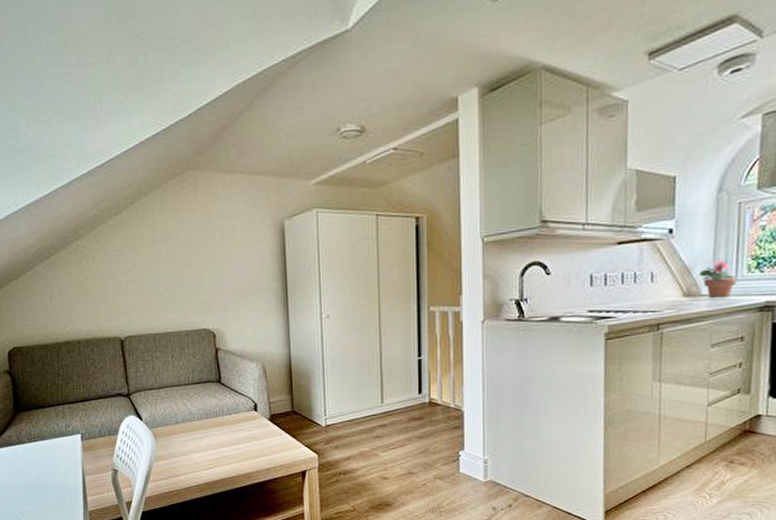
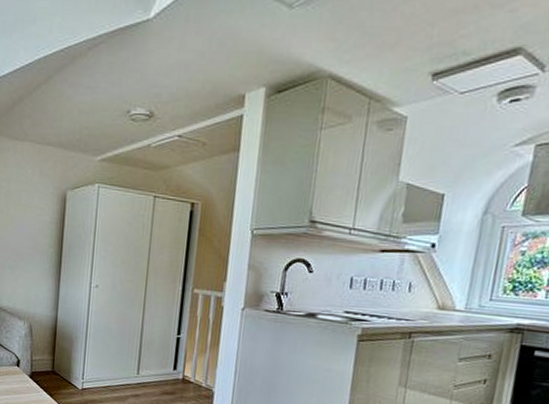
potted flower: present [699,260,737,299] -> none [455,279,492,316]

